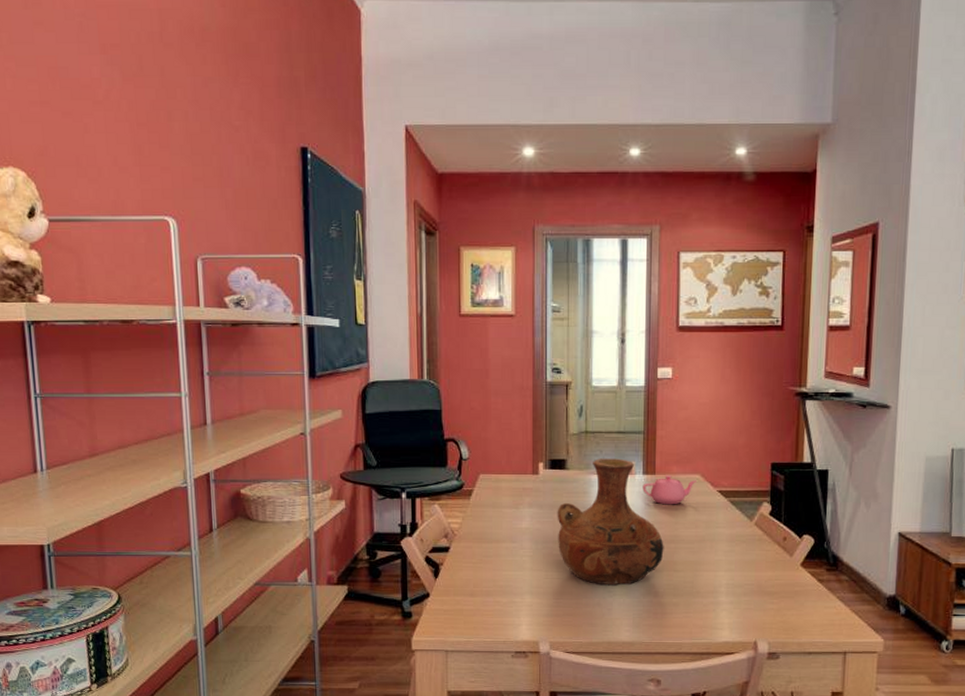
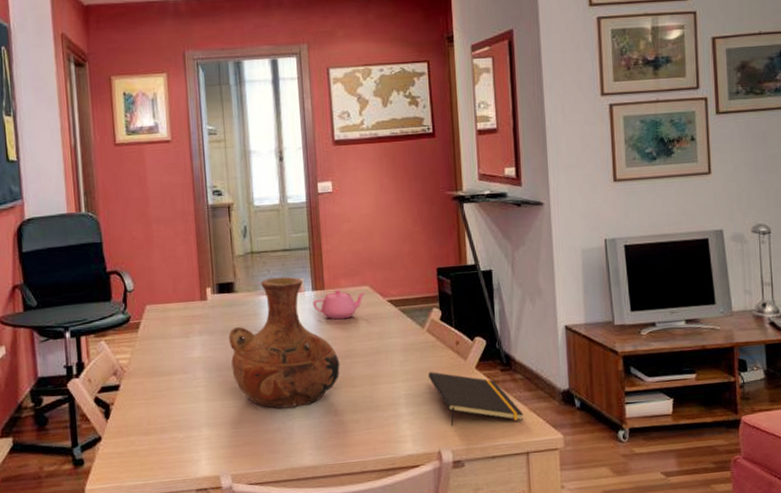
notepad: none [751,565,845,621] -> present [428,372,524,426]

